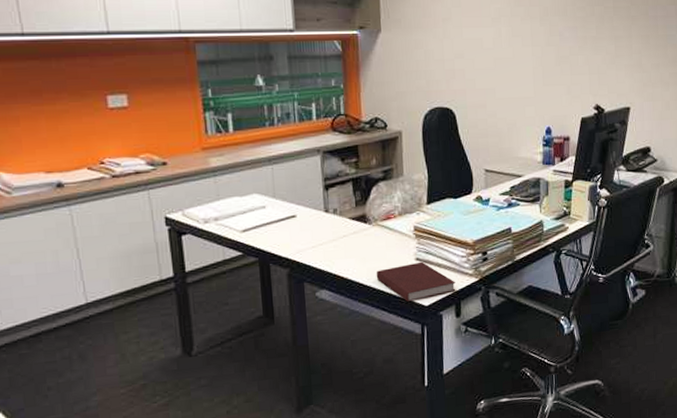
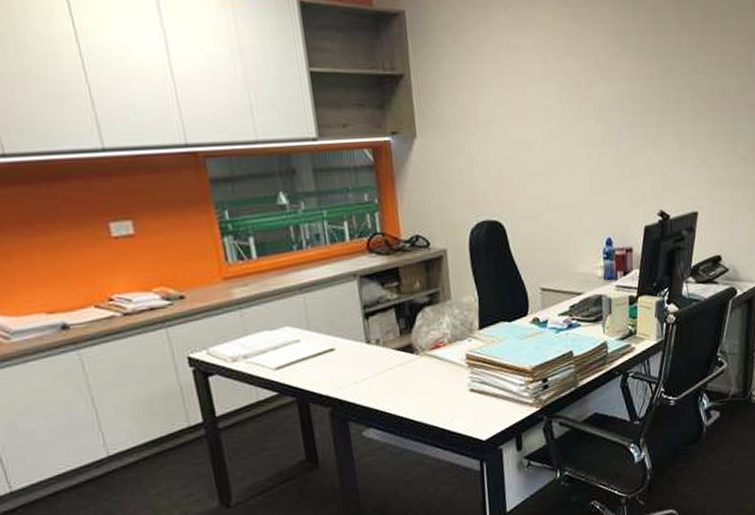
notebook: present [376,261,456,303] -> none [427,392,516,438]

